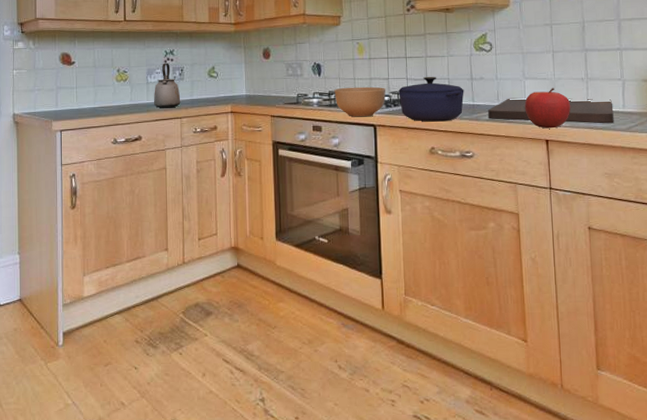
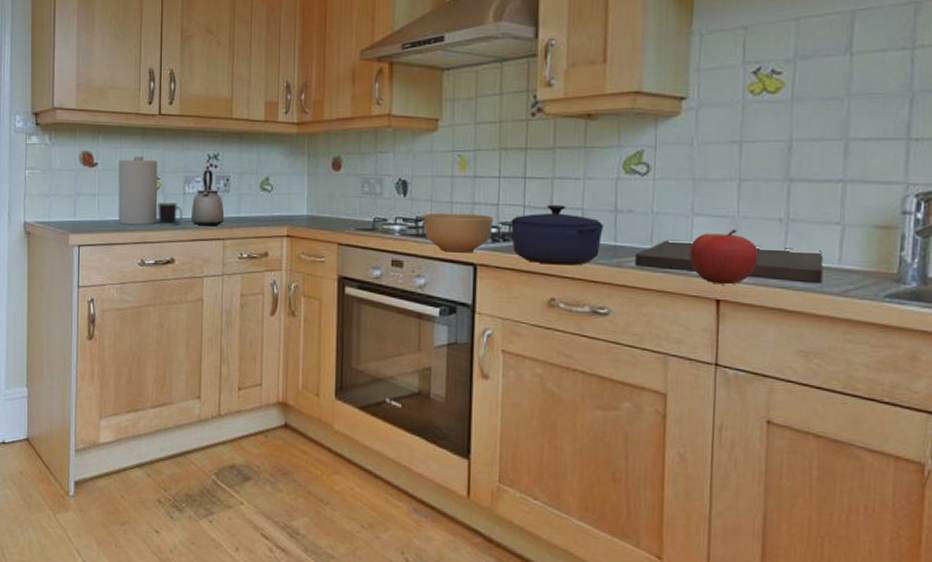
paper towel holder: none [92,55,126,111] -> present [118,156,158,226]
mug: none [126,91,147,110] -> present [158,202,182,227]

